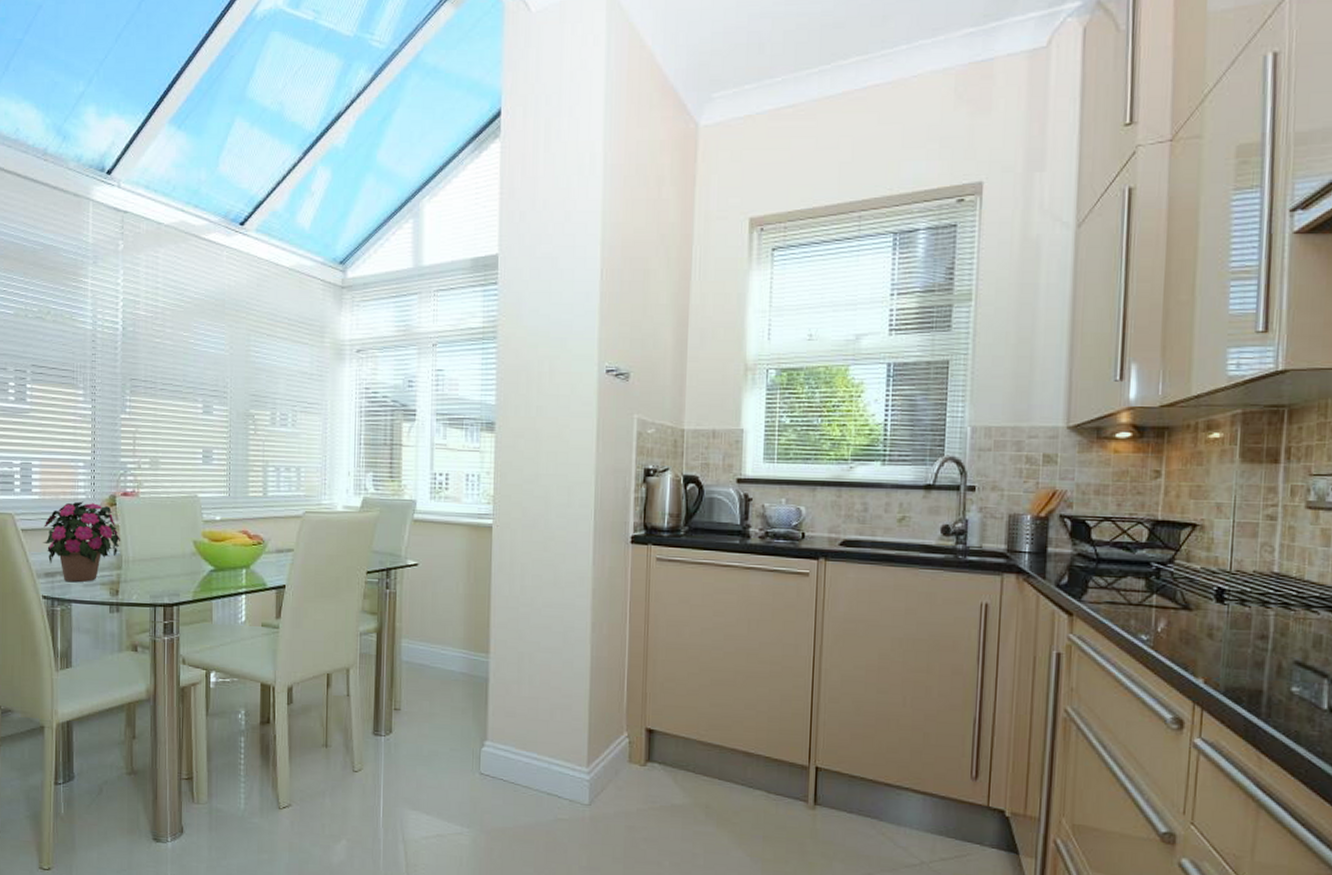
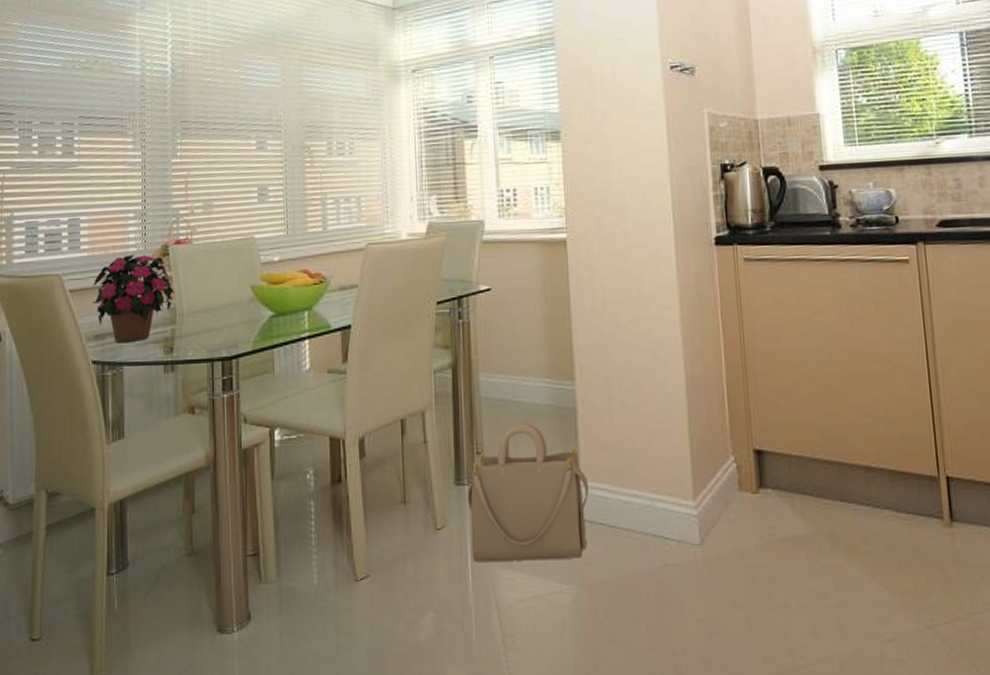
handbag: none [383,686,493,807] -> present [467,423,589,563]

